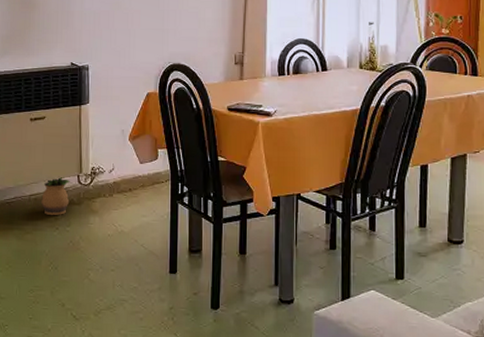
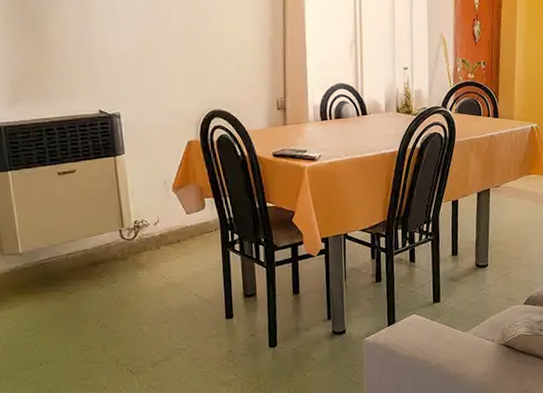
potted plant: present [41,176,70,215] -> none [80,232,113,273]

